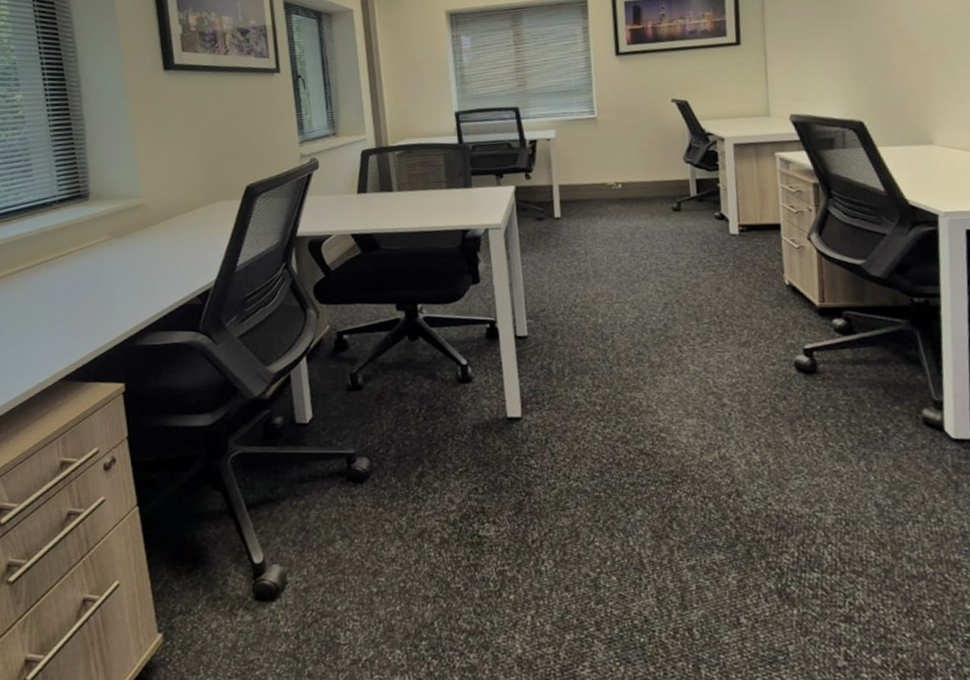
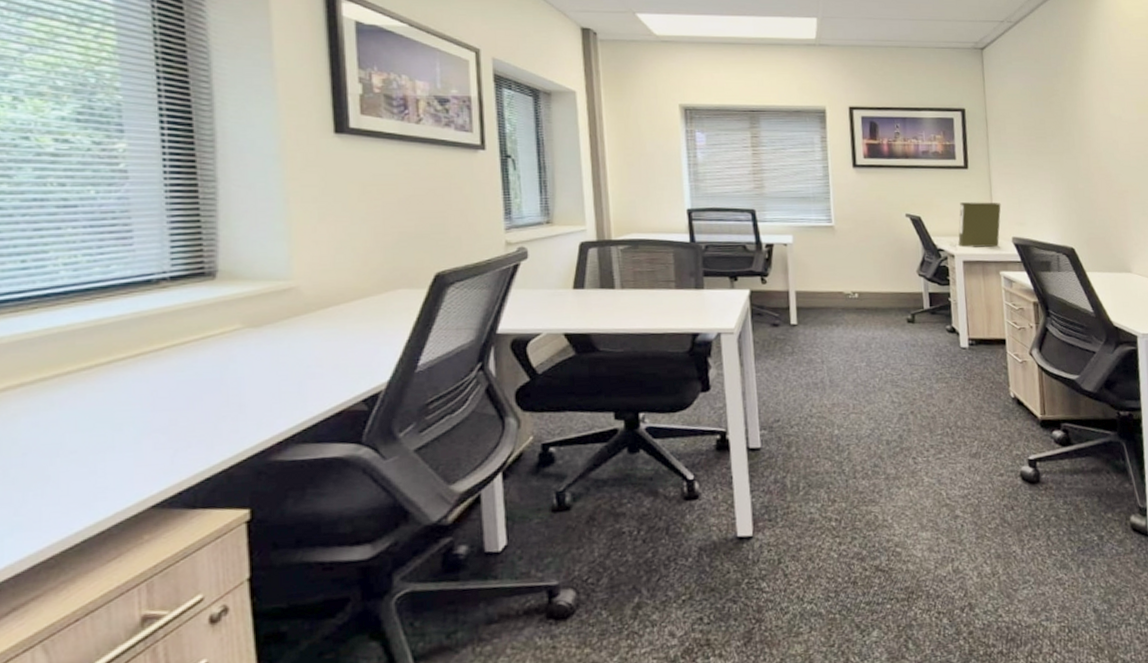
binder: none [728,78,778,130] -> present [958,202,1001,248]

